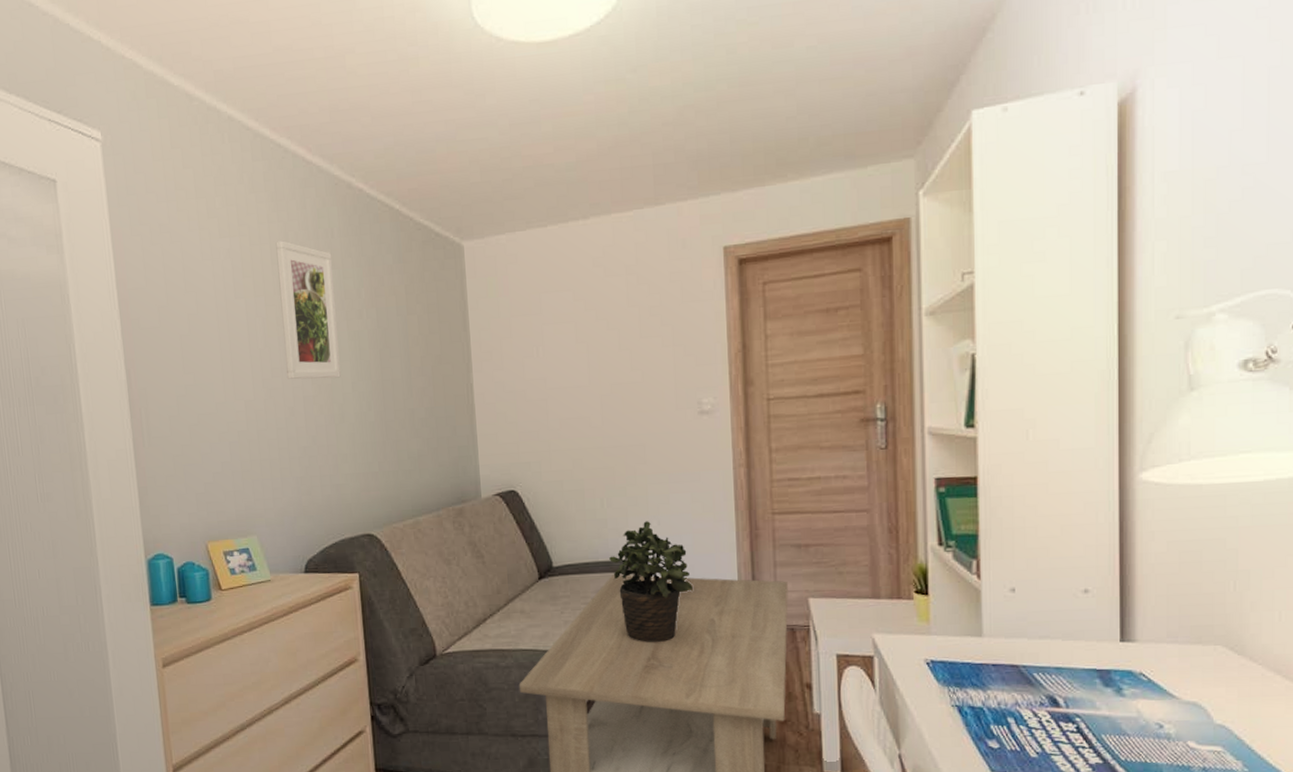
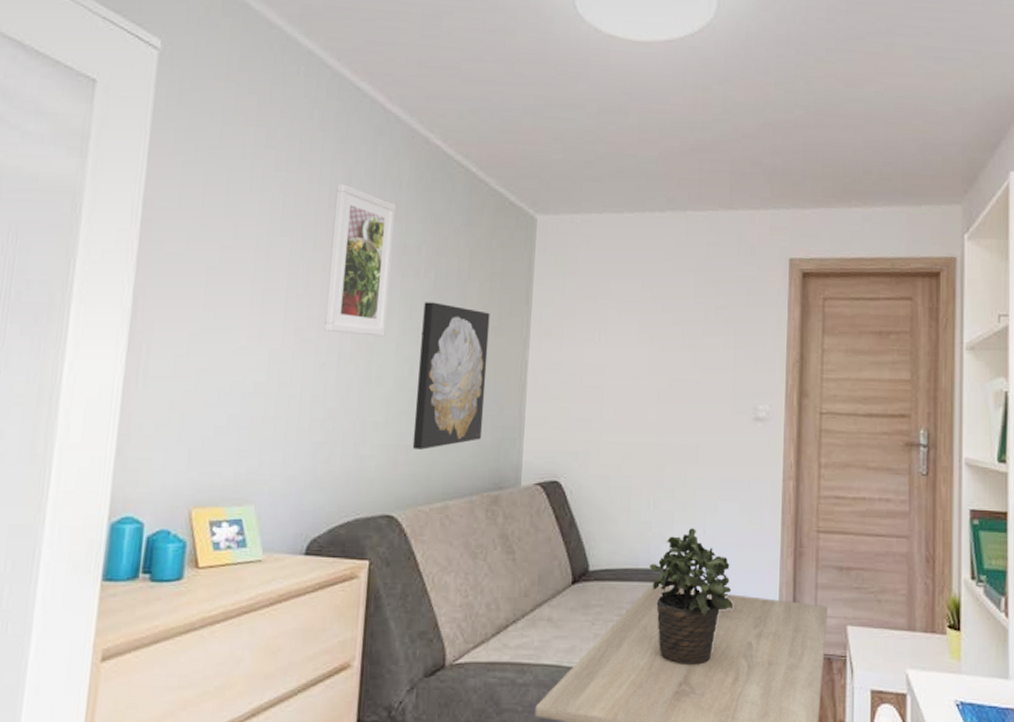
wall art: none [371,340,440,475] -> present [412,302,490,450]

